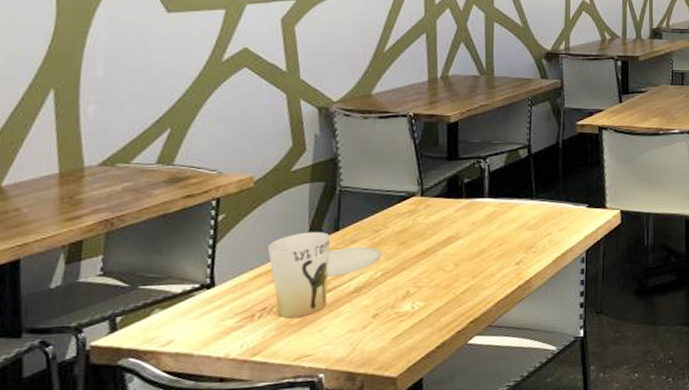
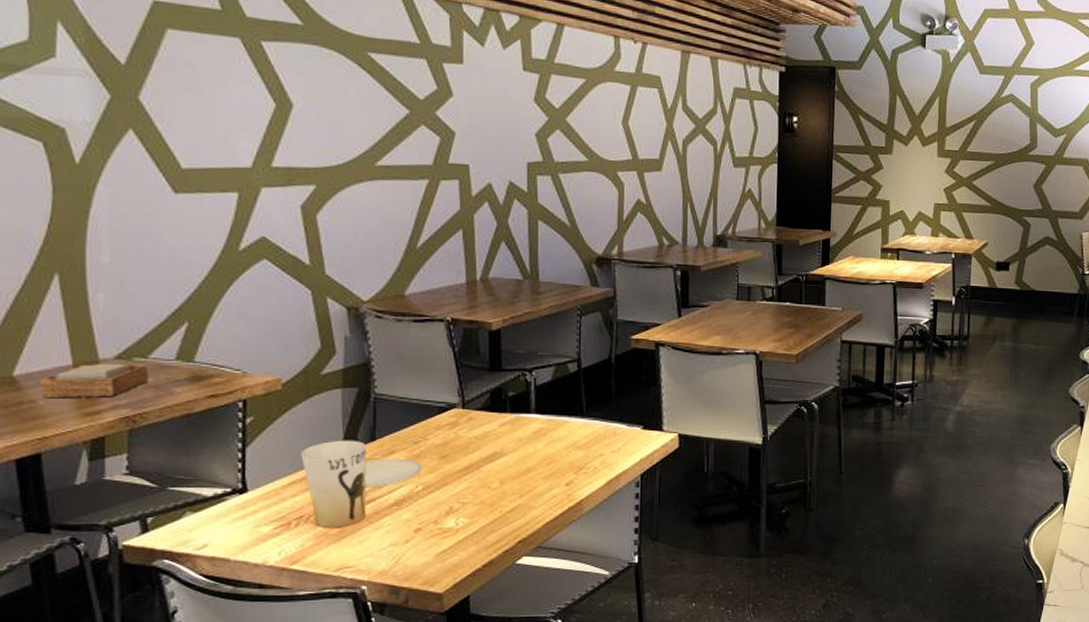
napkin holder: none [26,169,131,206] -> present [41,363,149,399]

